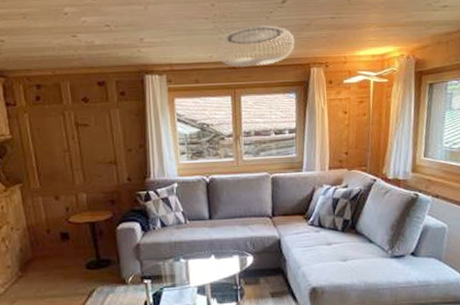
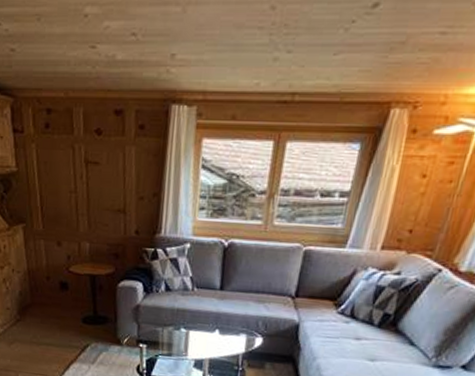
ceiling lamp: present [216,25,295,67] -> none [265,41,379,102]

